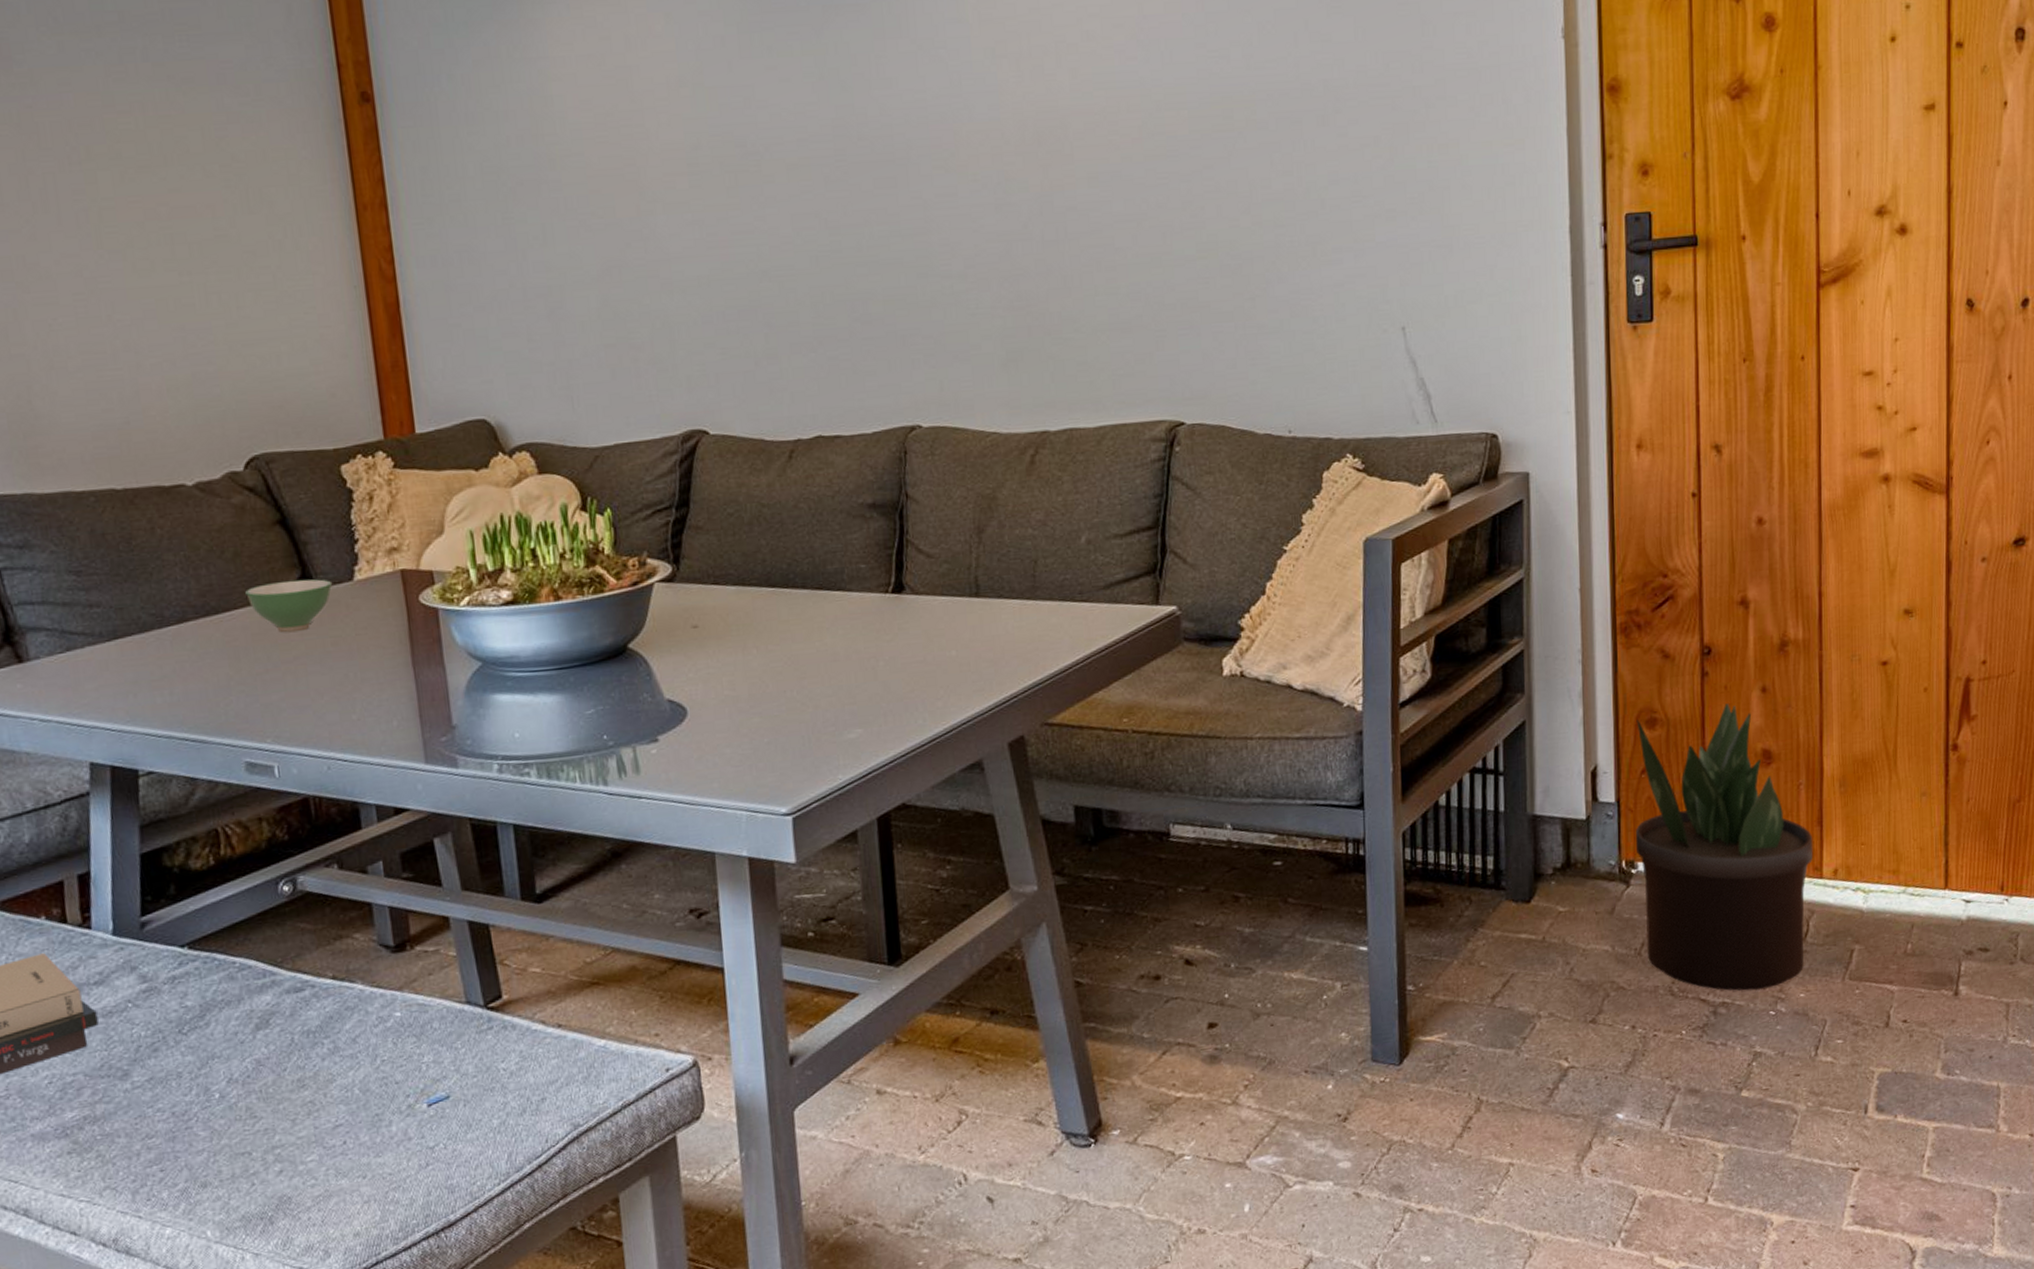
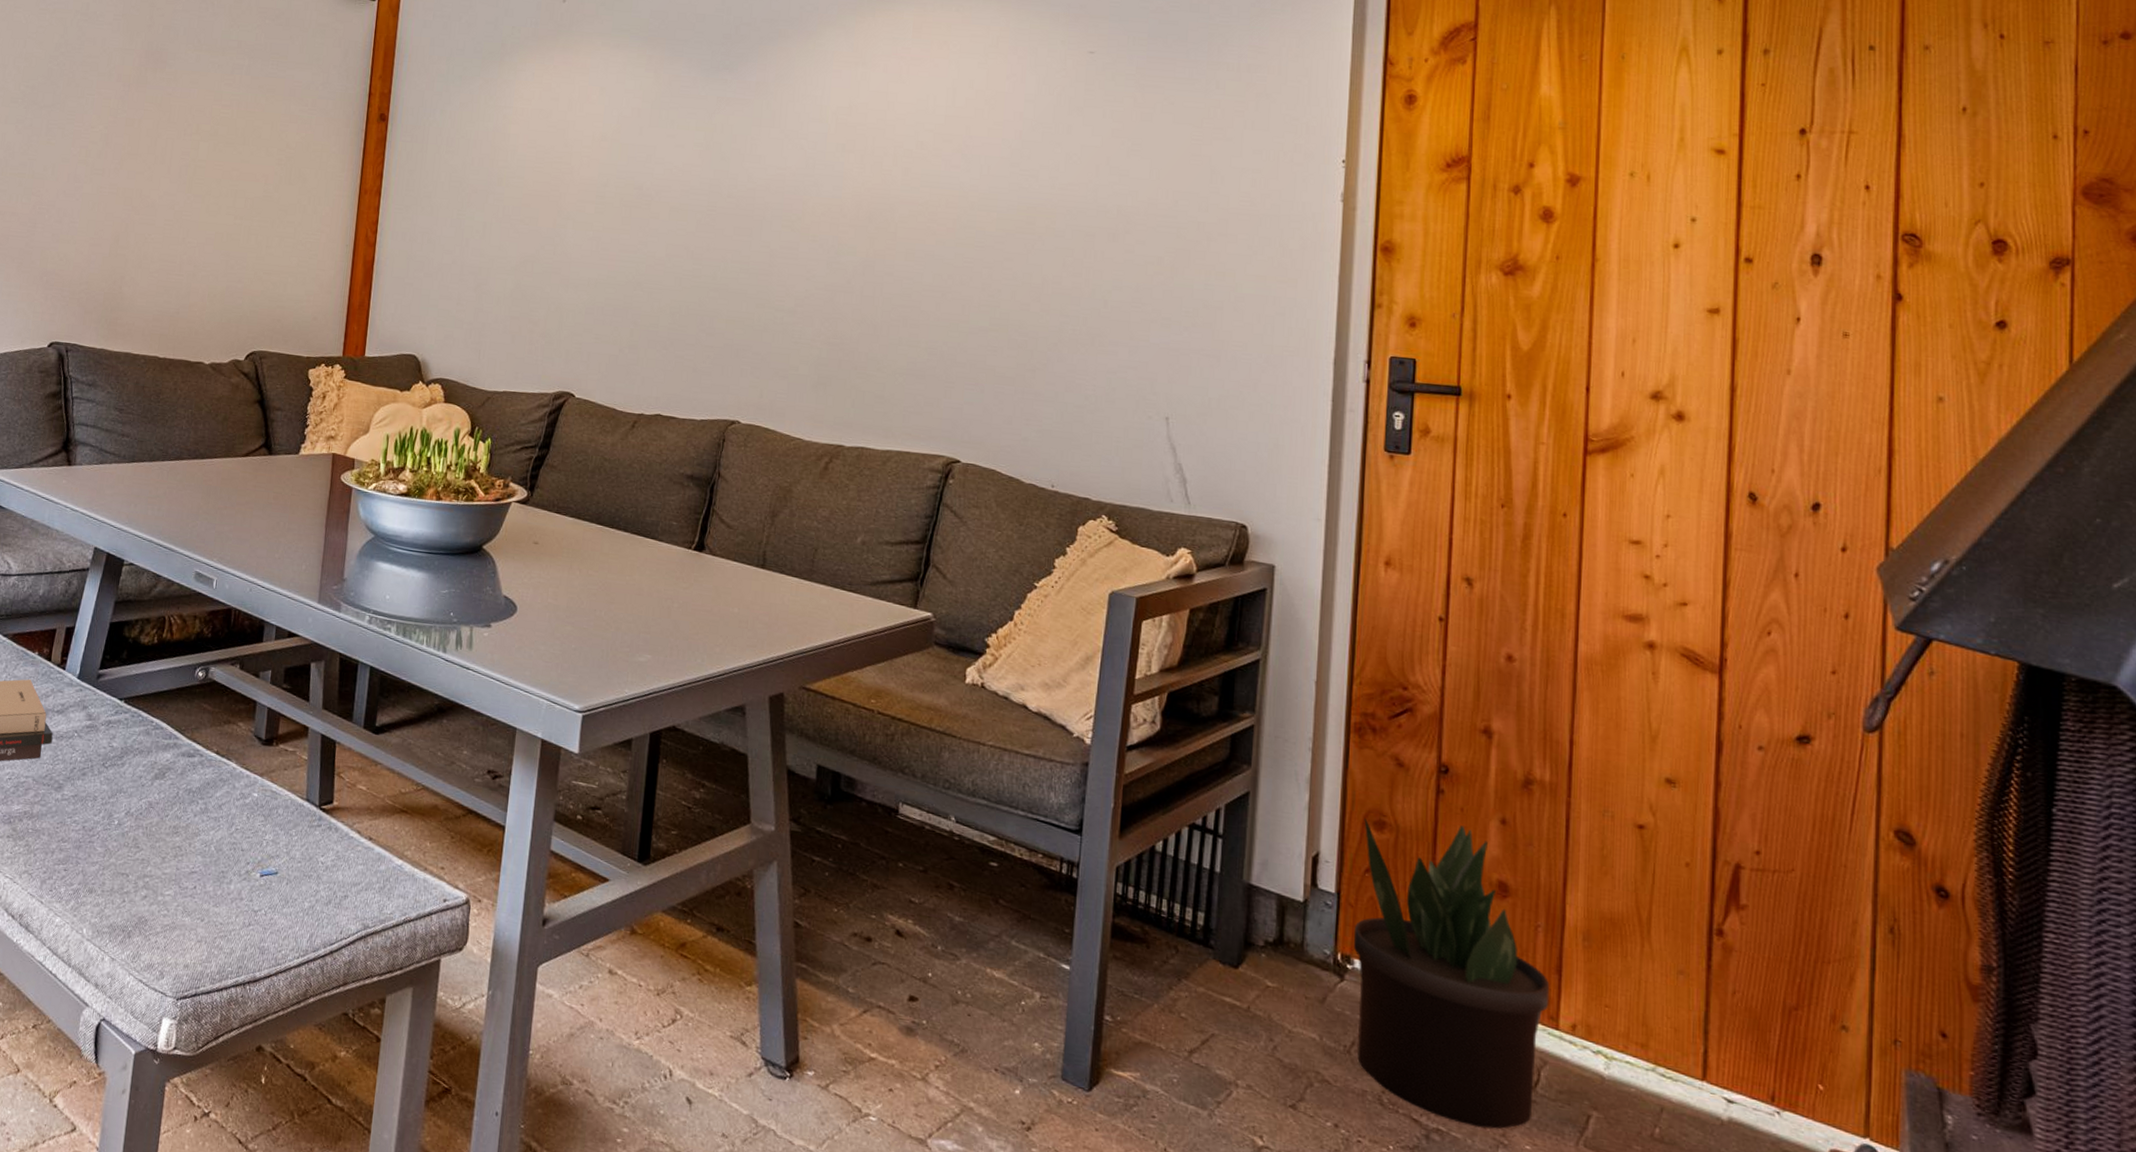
bowl: present [245,579,333,633] -> none [224,444,284,484]

